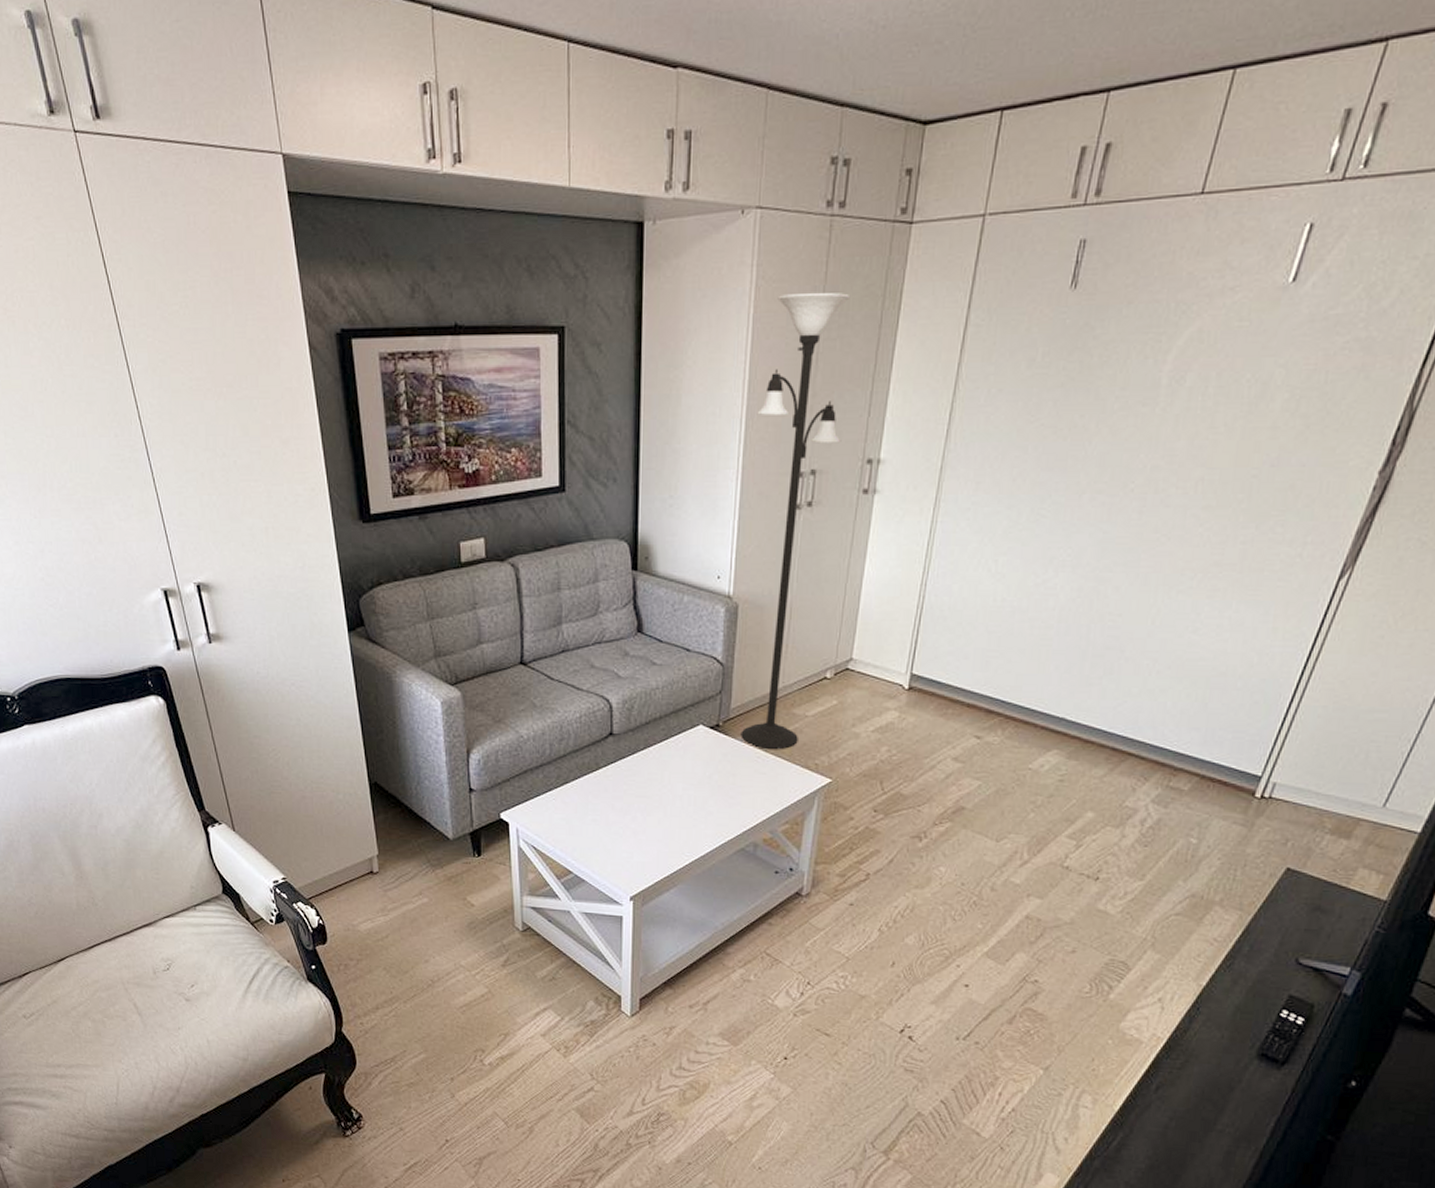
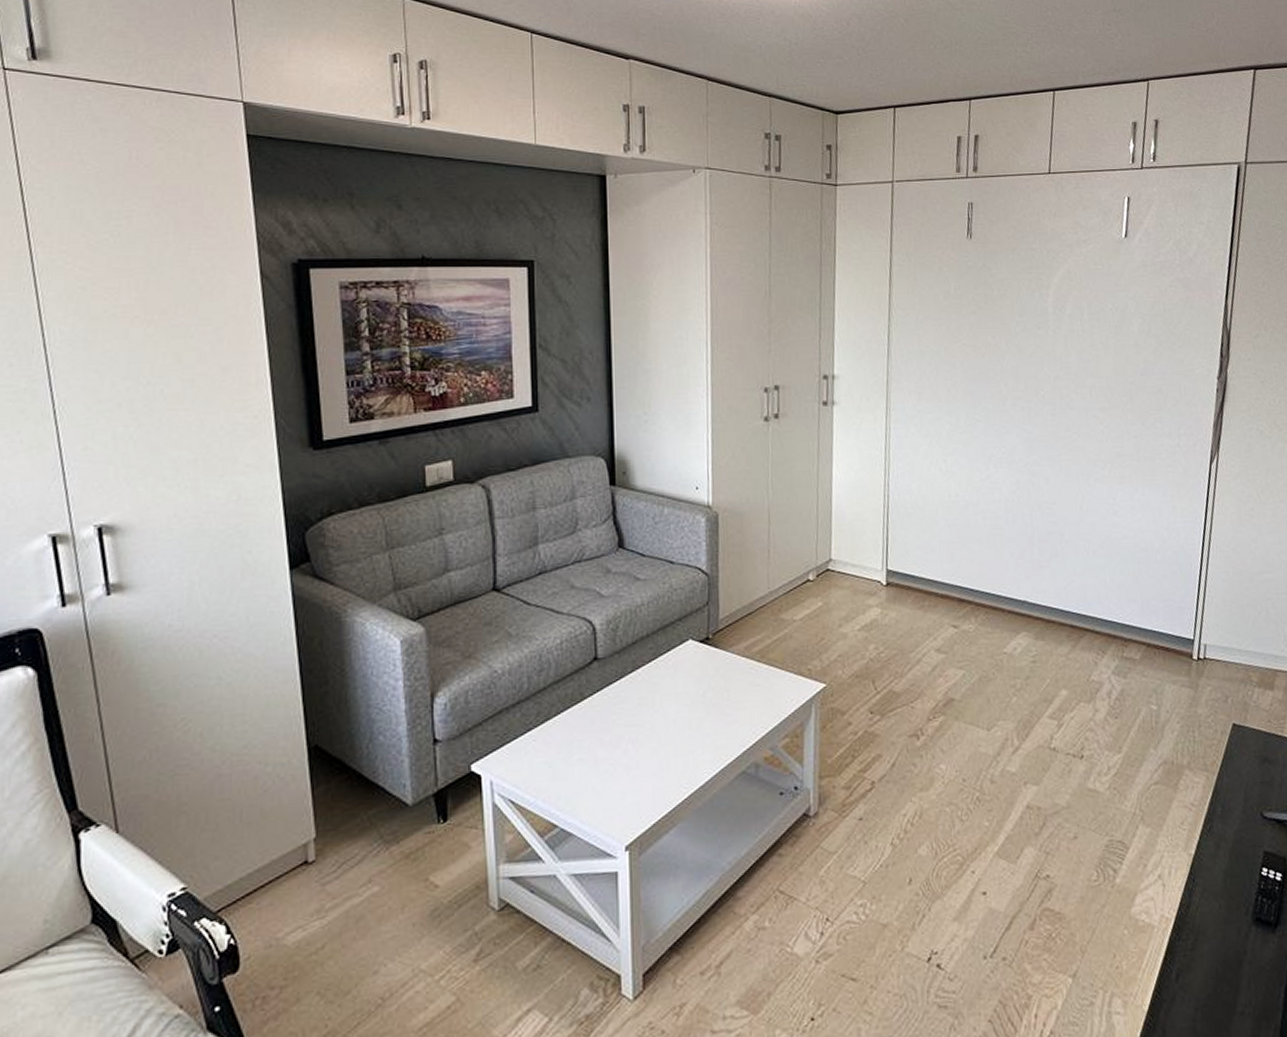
floor lamp: present [740,292,851,749] -> none [720,236,799,658]

